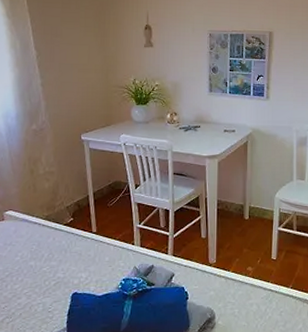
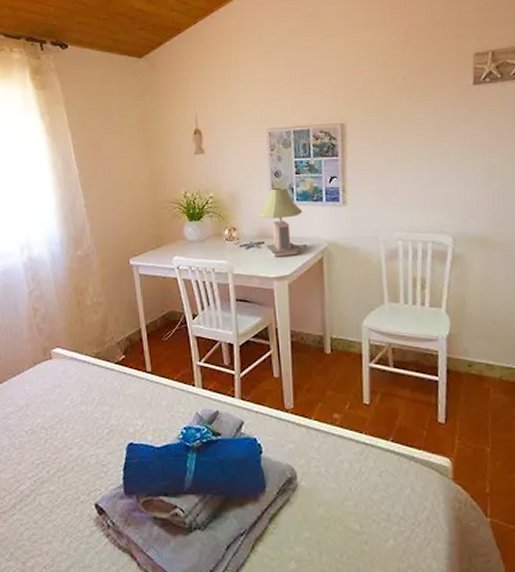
desk lamp: none [196,81,234,139] -> present [258,187,303,257]

